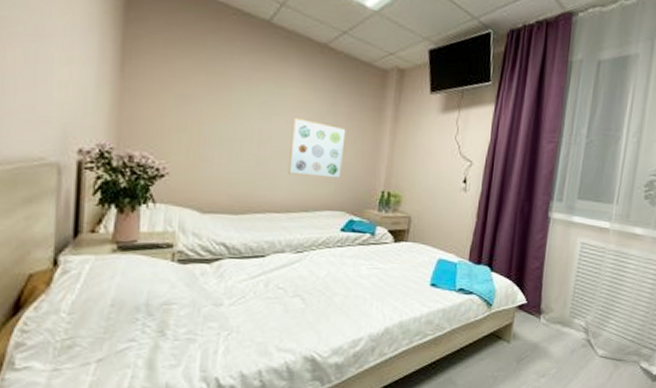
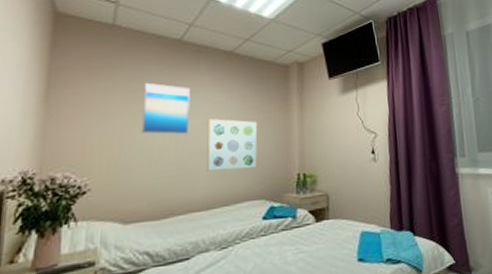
wall art: none [221,66,276,132] -> present [141,82,190,135]

